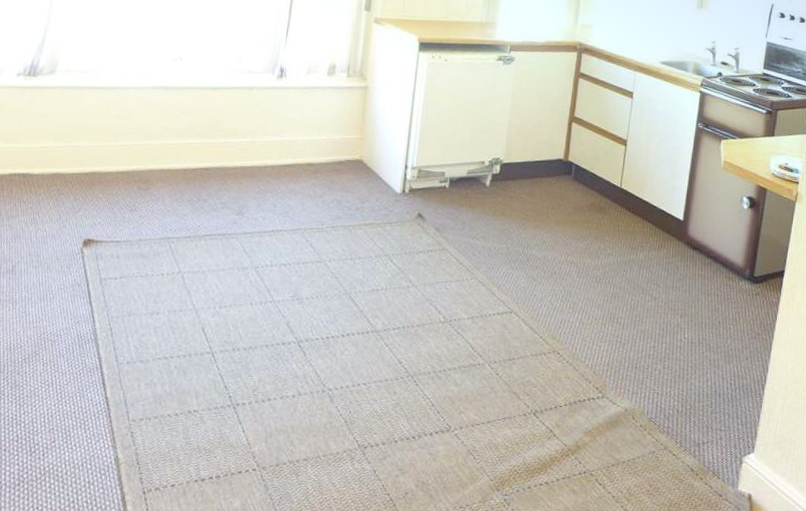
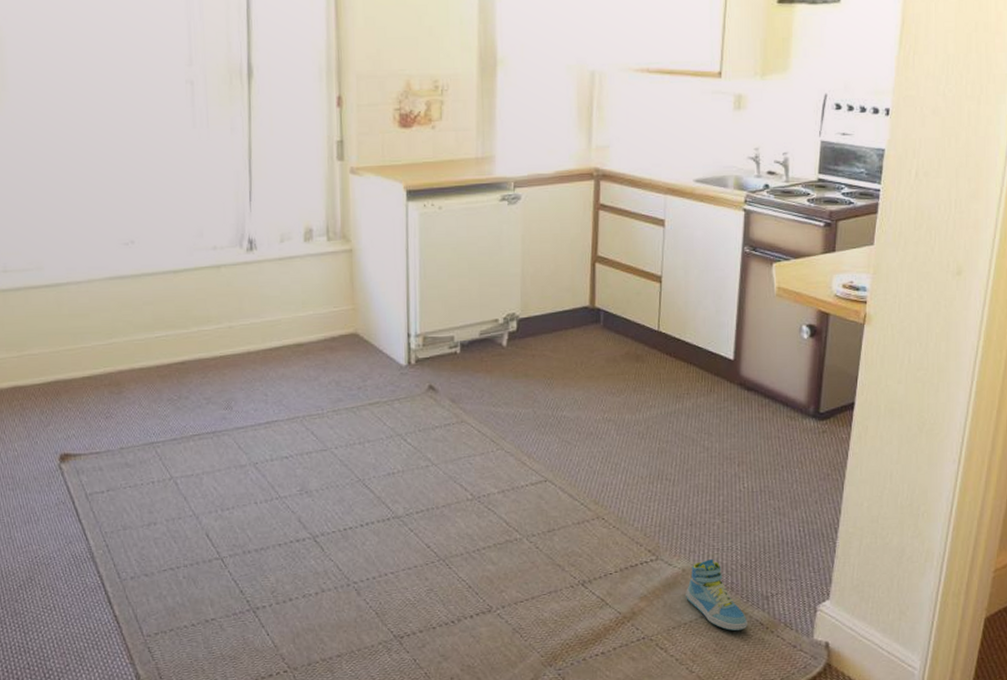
sneaker: none [626,402,680,474] -> present [686,559,748,631]

